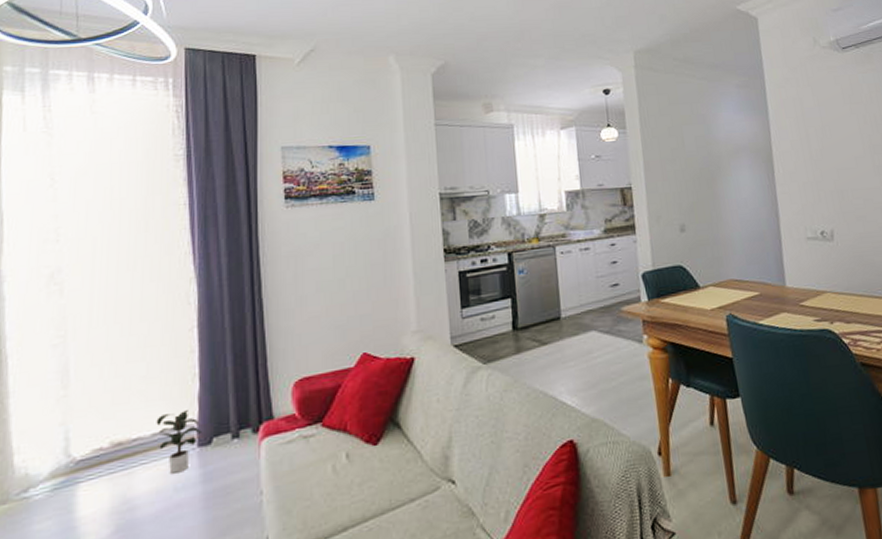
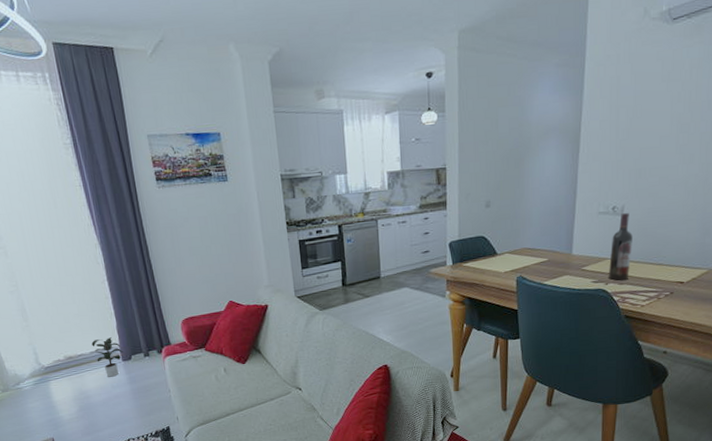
wine bottle: none [827,237,856,319] -> present [608,212,634,281]

